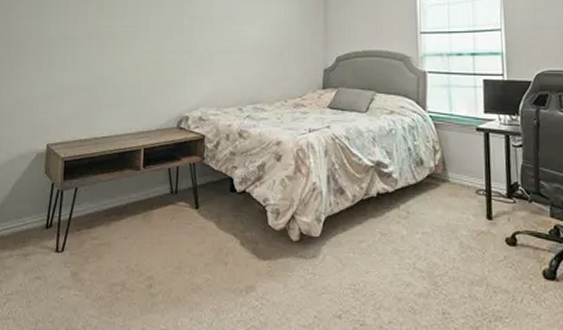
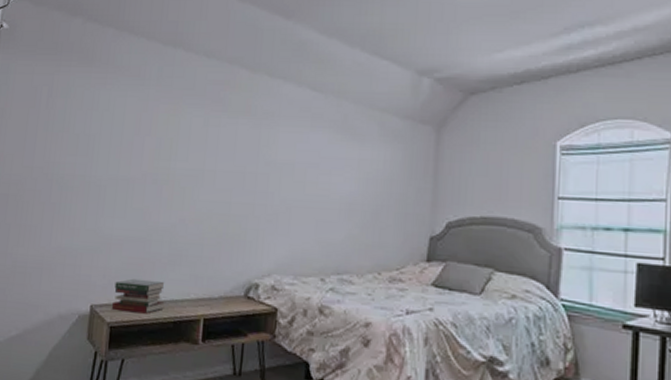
books: none [66,119,110,148] -> present [112,278,165,314]

